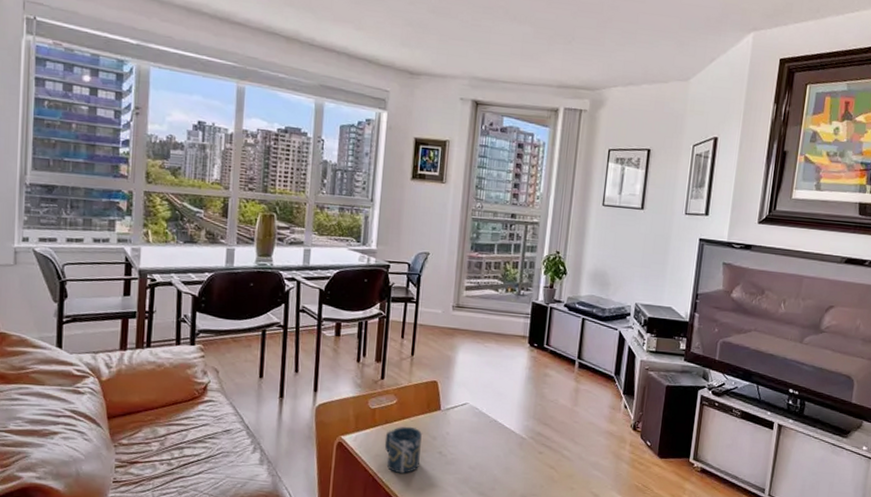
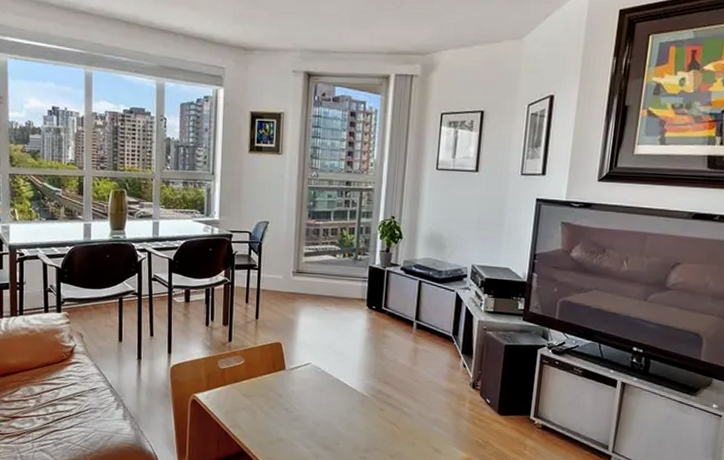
cup: present [384,426,422,473] -> none [234,385,269,428]

